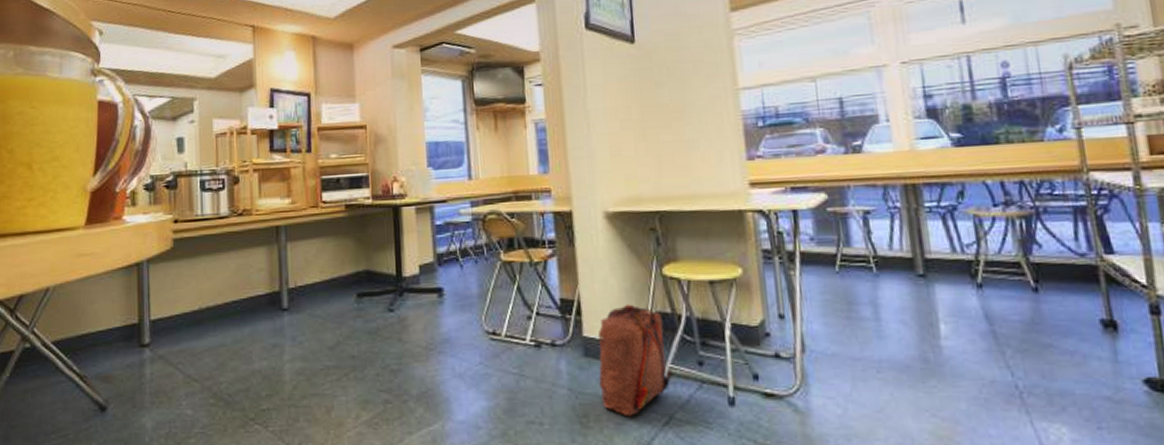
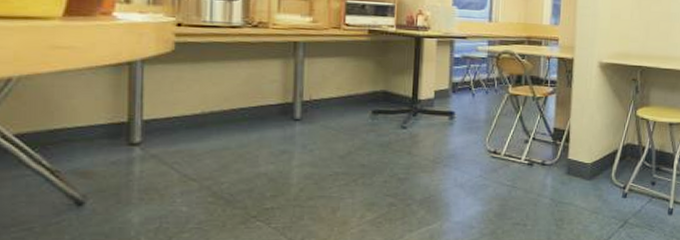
backpack: present [597,304,673,417] -> none [575,136,632,221]

